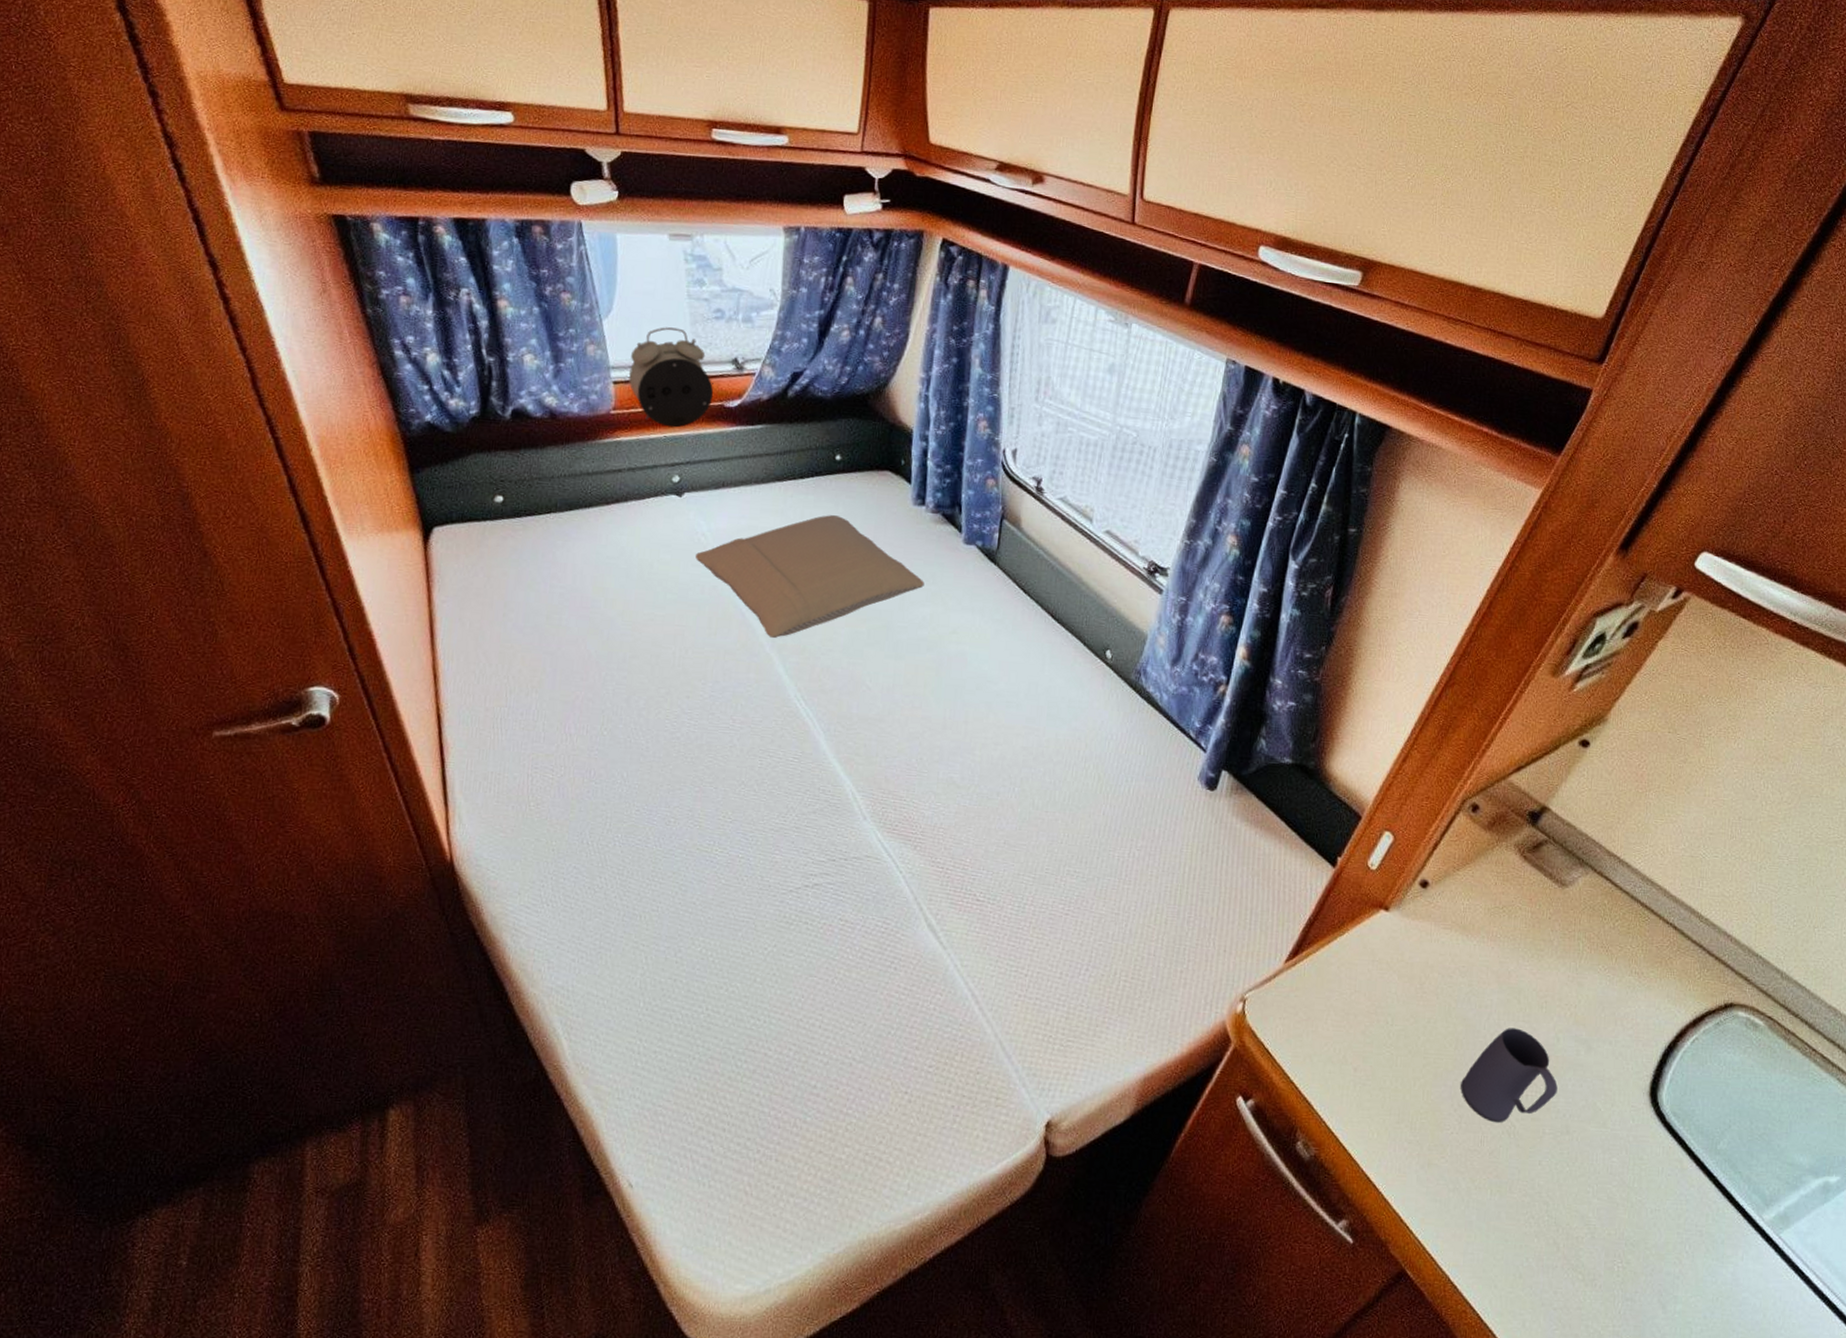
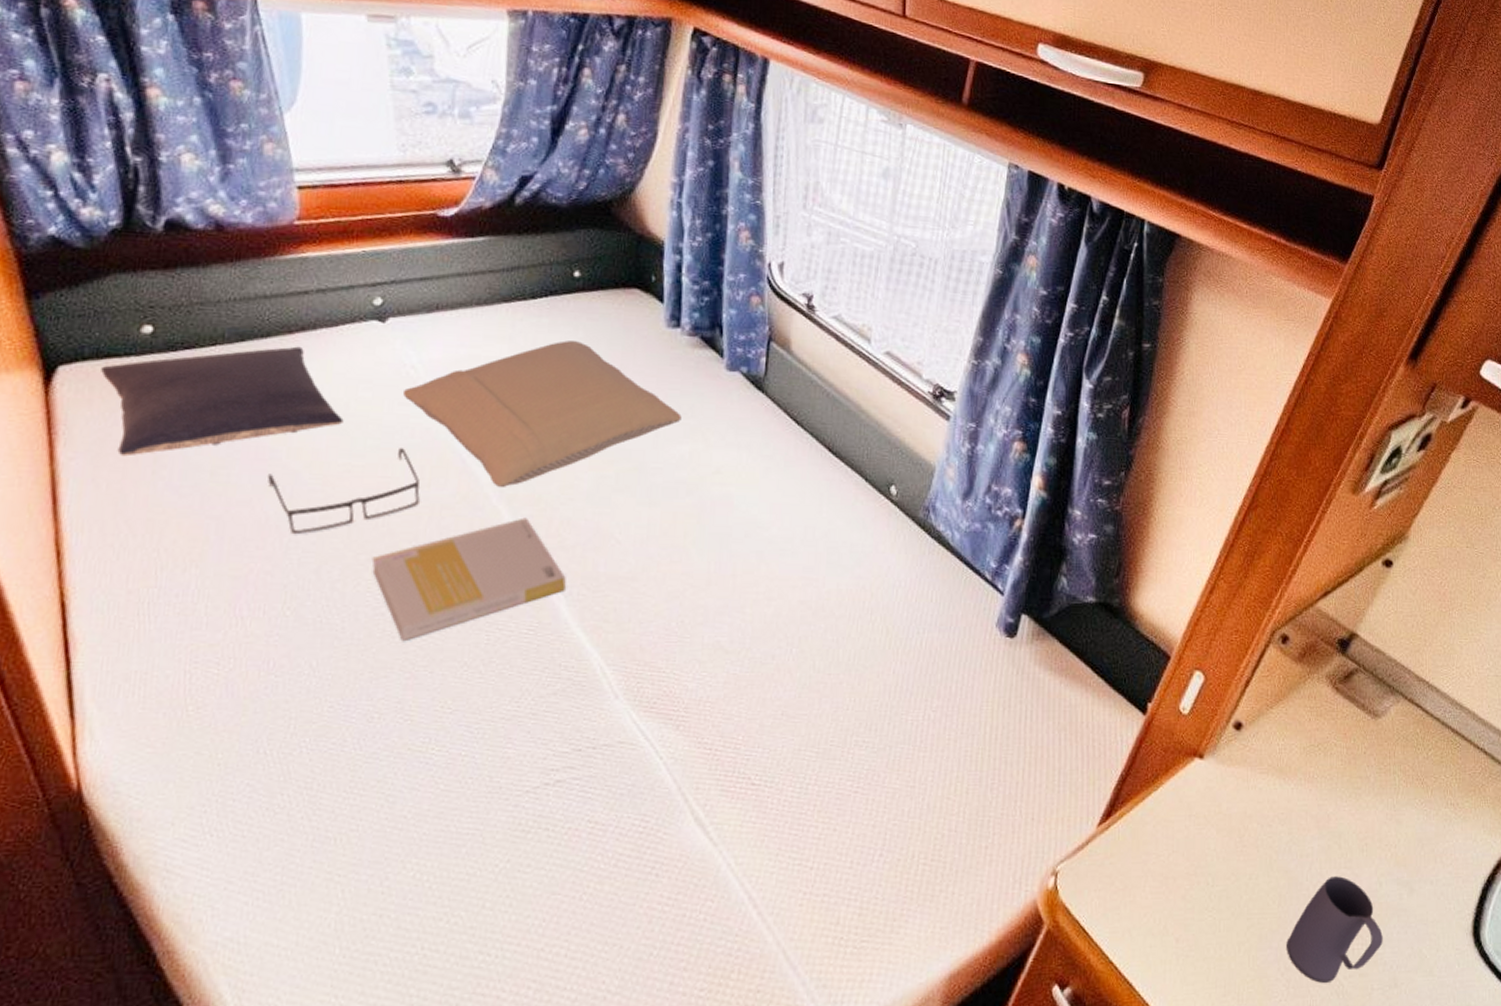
pillow: none [465,515,649,602] -> present [101,346,344,457]
glasses: none [589,602,709,669] -> present [267,448,421,534]
alarm clock: present [629,327,714,427] -> none [317,122,424,240]
book: none [670,664,825,762] -> present [371,517,566,642]

